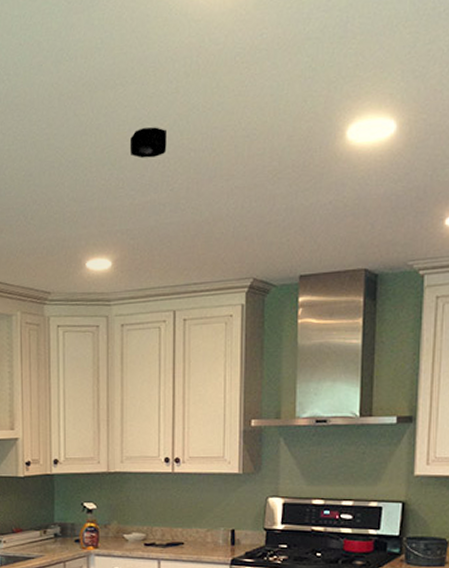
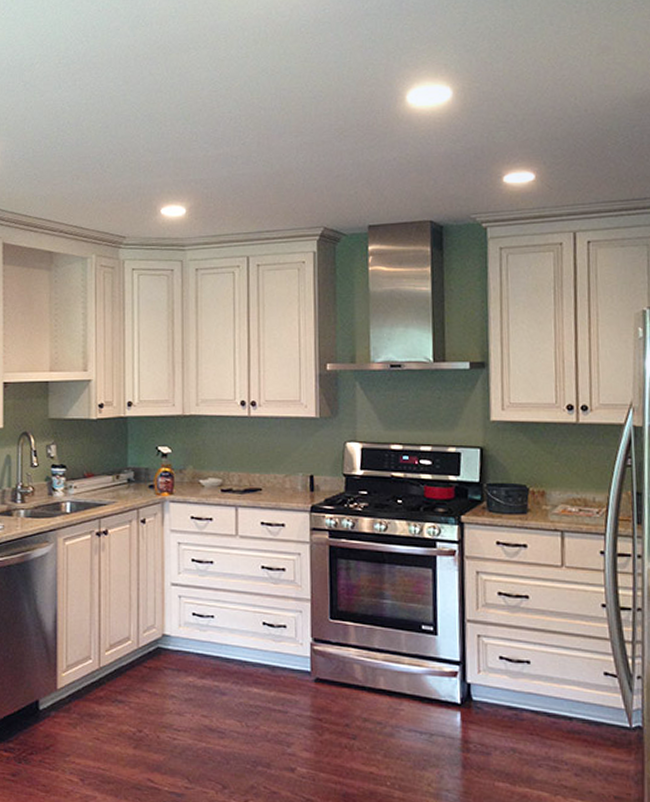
smoke detector: present [129,127,167,159] -> none [202,86,238,115]

